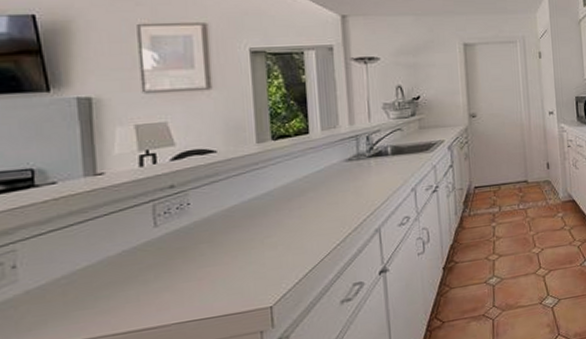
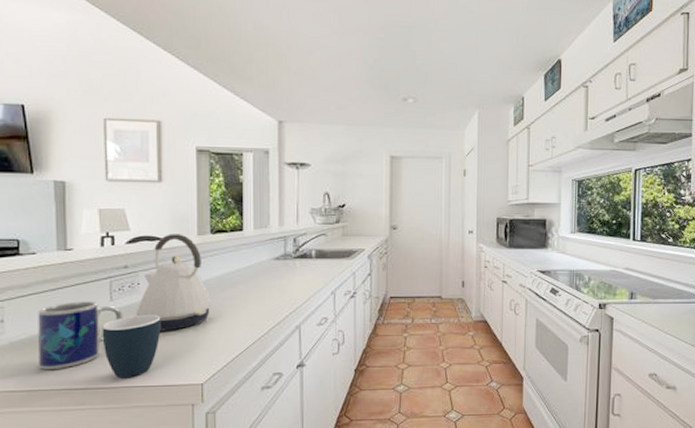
mug: none [61,229,172,318] -> present [38,301,123,371]
mug: none [145,236,219,315] -> present [102,314,161,378]
kettle: none [187,143,278,254] -> present [136,234,212,331]

